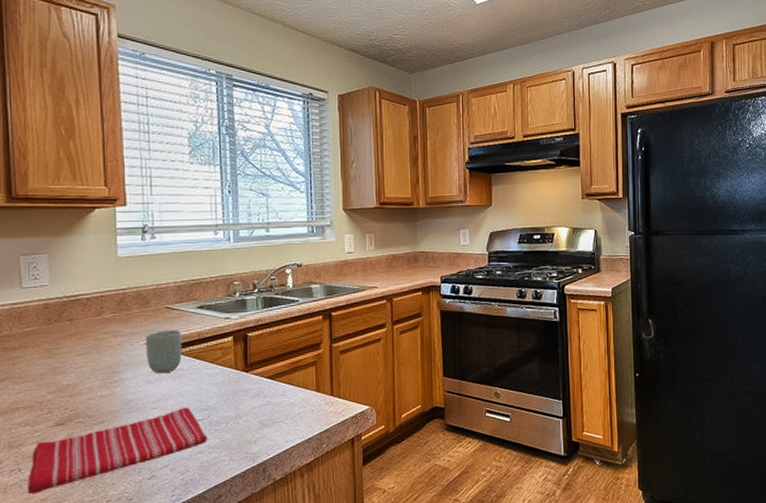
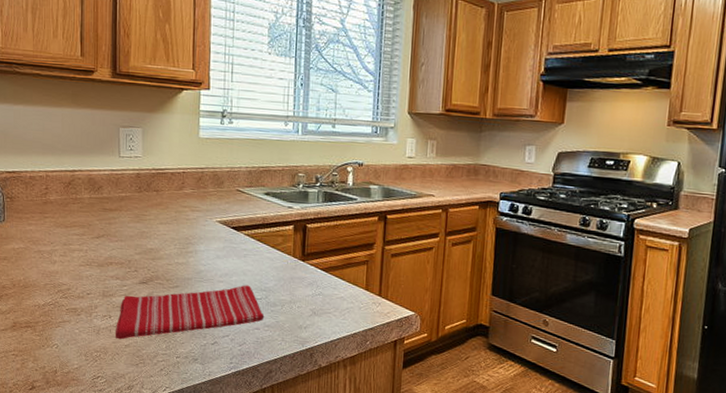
cup: present [146,330,183,374] -> none [217,211,249,251]

